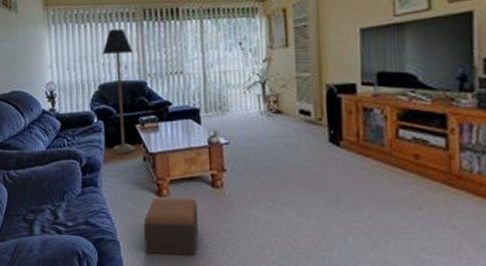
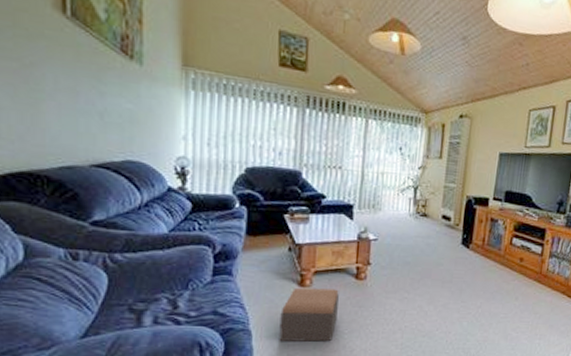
floor lamp: present [102,28,136,154] -> none [253,109,291,243]

